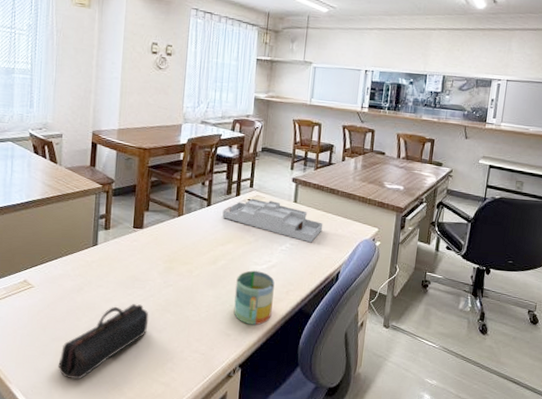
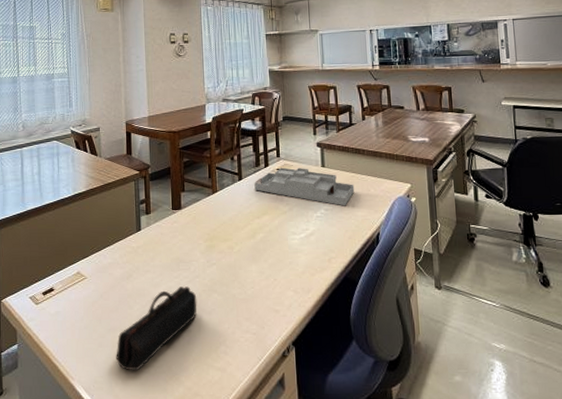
mug: present [233,270,275,325] -> none [277,240,317,299]

